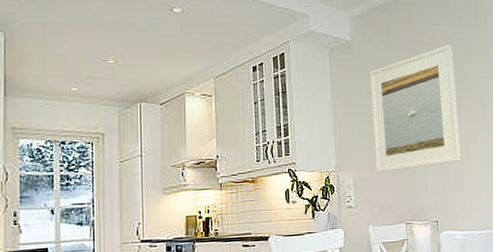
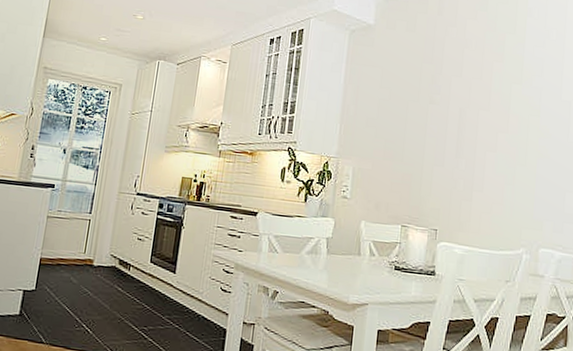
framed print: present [369,44,461,174] -> none [378,41,483,170]

